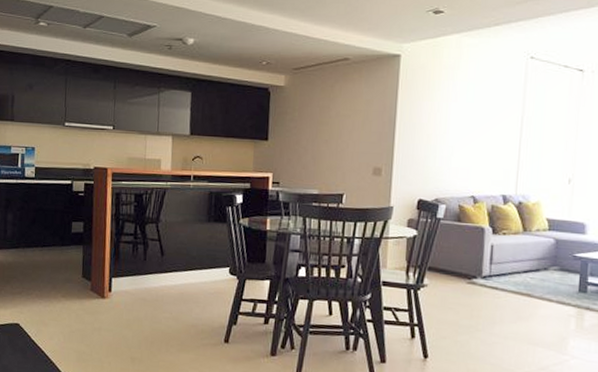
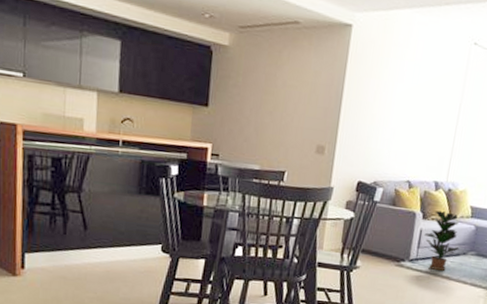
potted plant: none [496,225,539,288] -> present [424,210,459,271]

